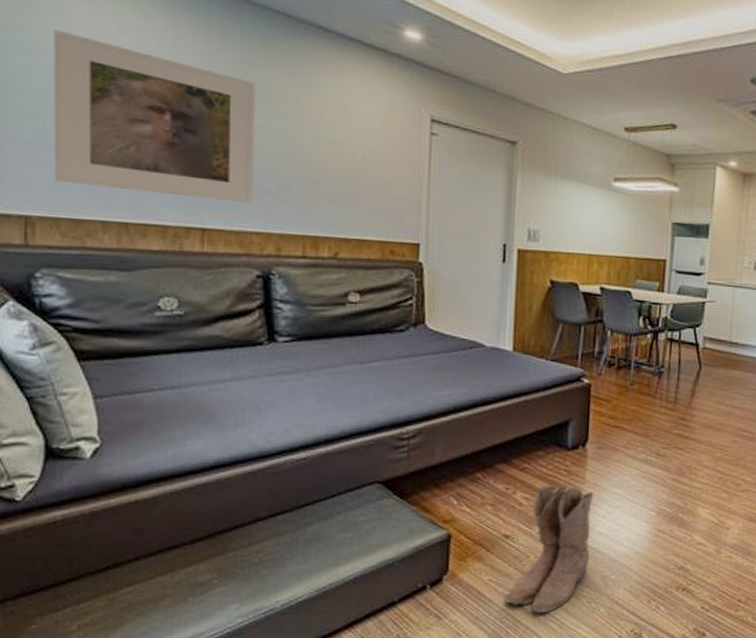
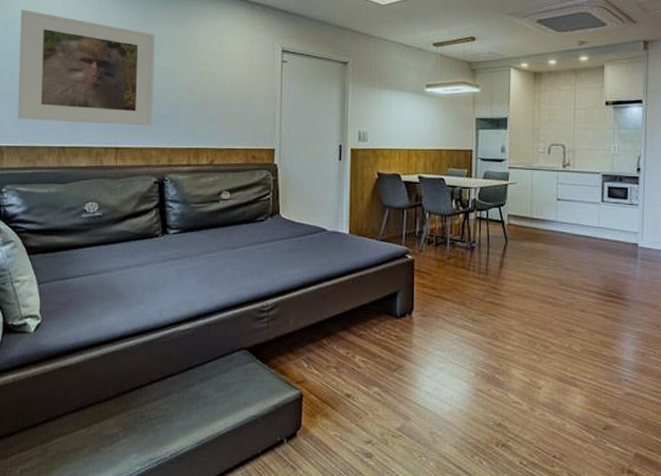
boots: present [504,483,594,613] -> none [348,348,421,466]

